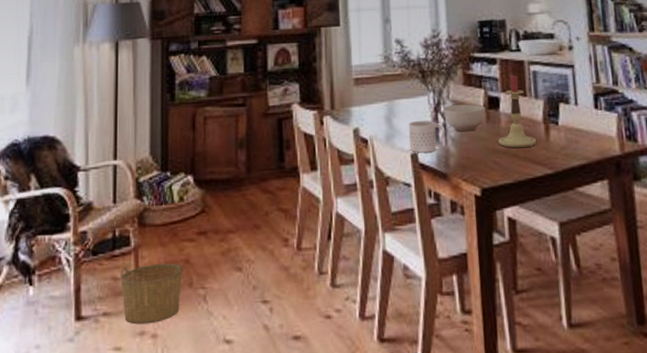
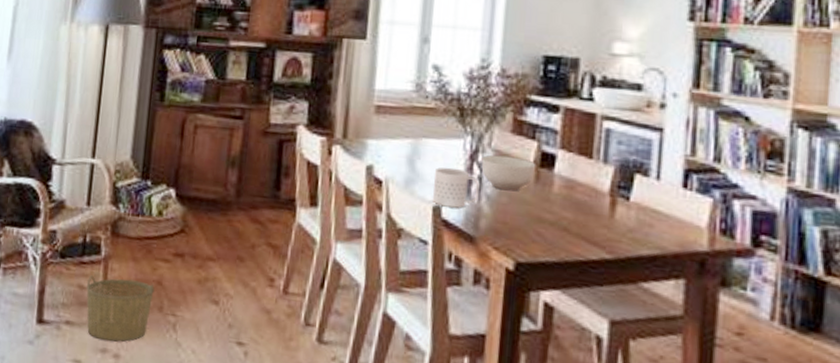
candlestick: present [498,74,537,149] -> none [546,128,597,223]

